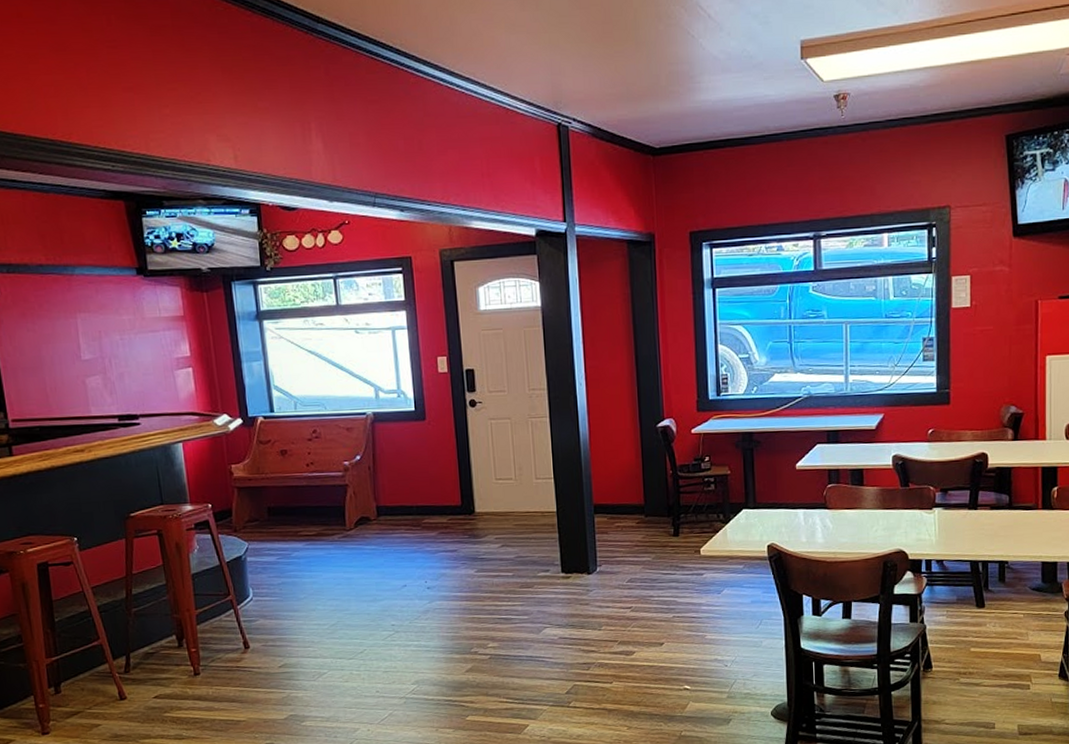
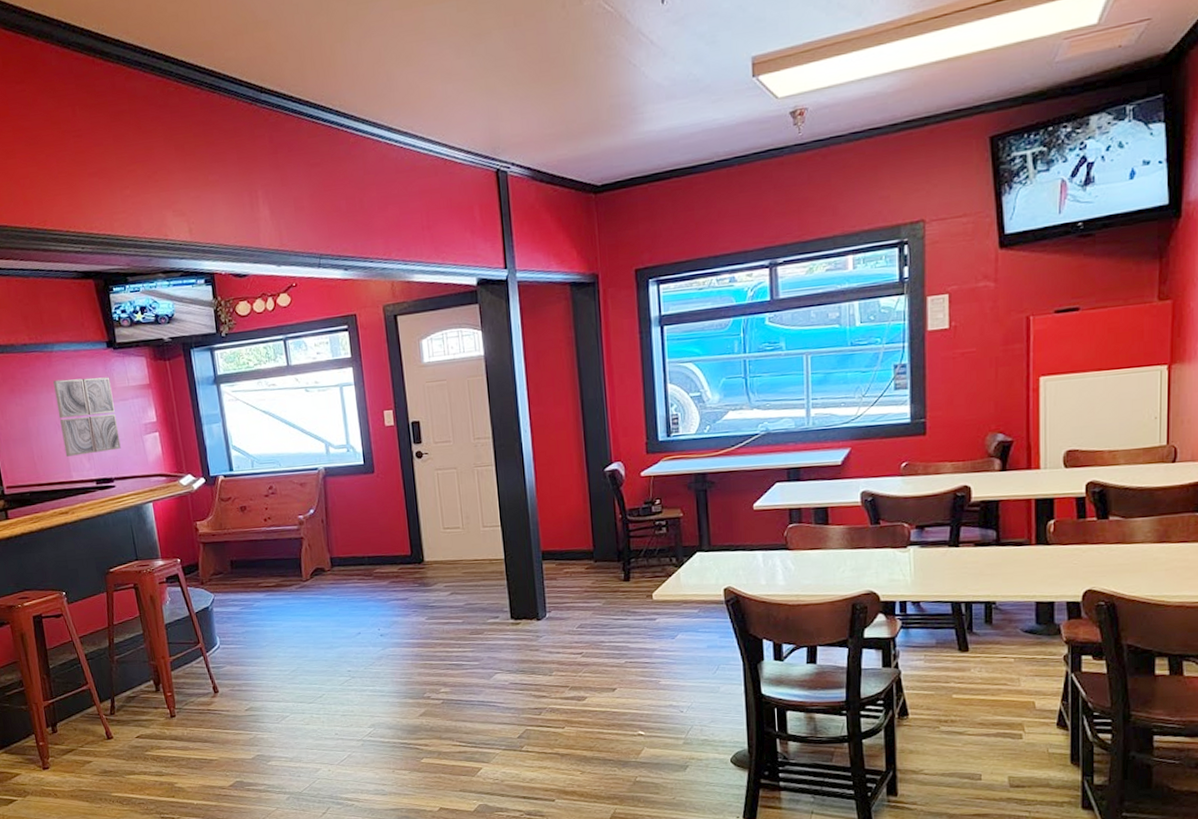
wall art: none [73,305,149,390] -> present [53,377,121,457]

